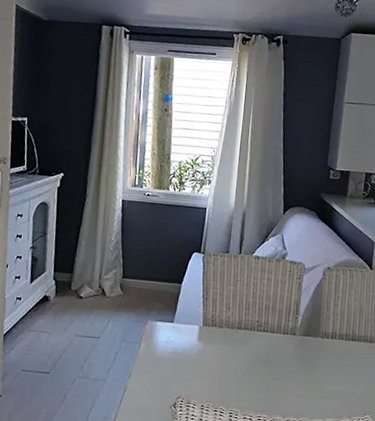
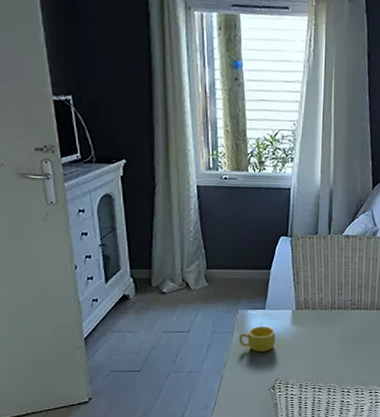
cup: none [145,339,182,366] -> present [238,326,276,352]

